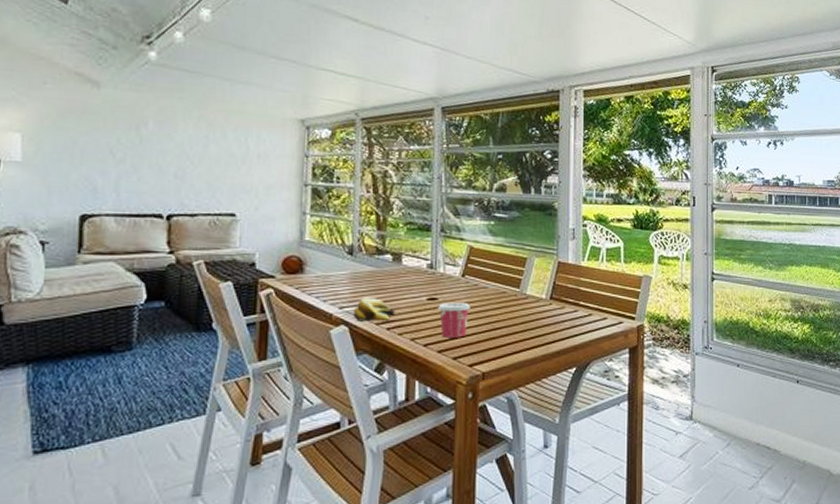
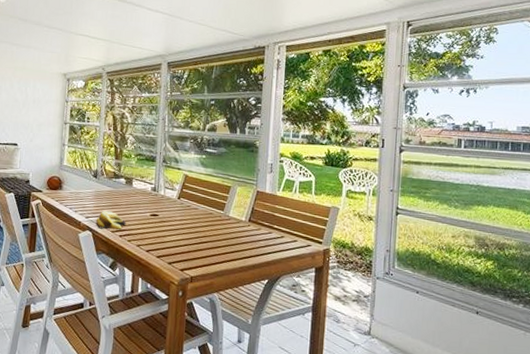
cup: present [438,303,470,338] -> none [158,219,184,247]

